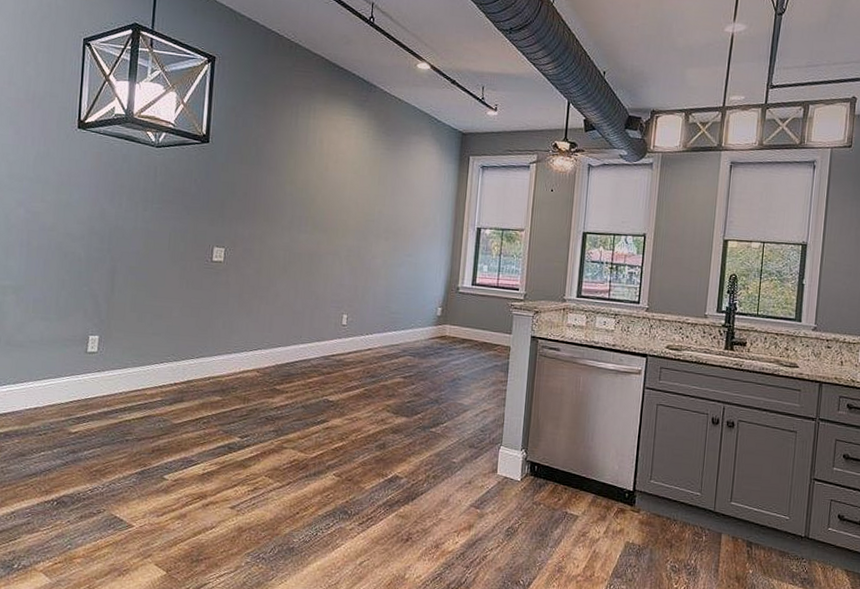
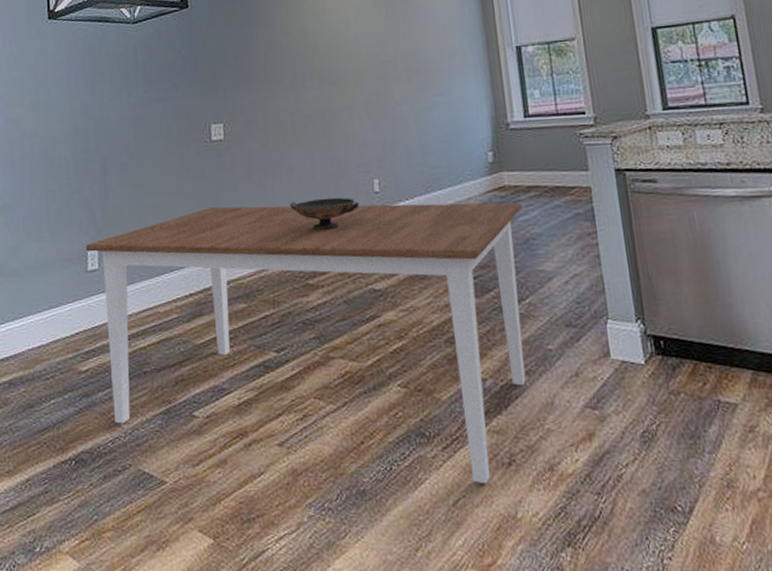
dining table: none [87,316,456,553] -> present [85,202,526,484]
decorative bowl: none [271,322,328,349] -> present [290,197,360,231]

